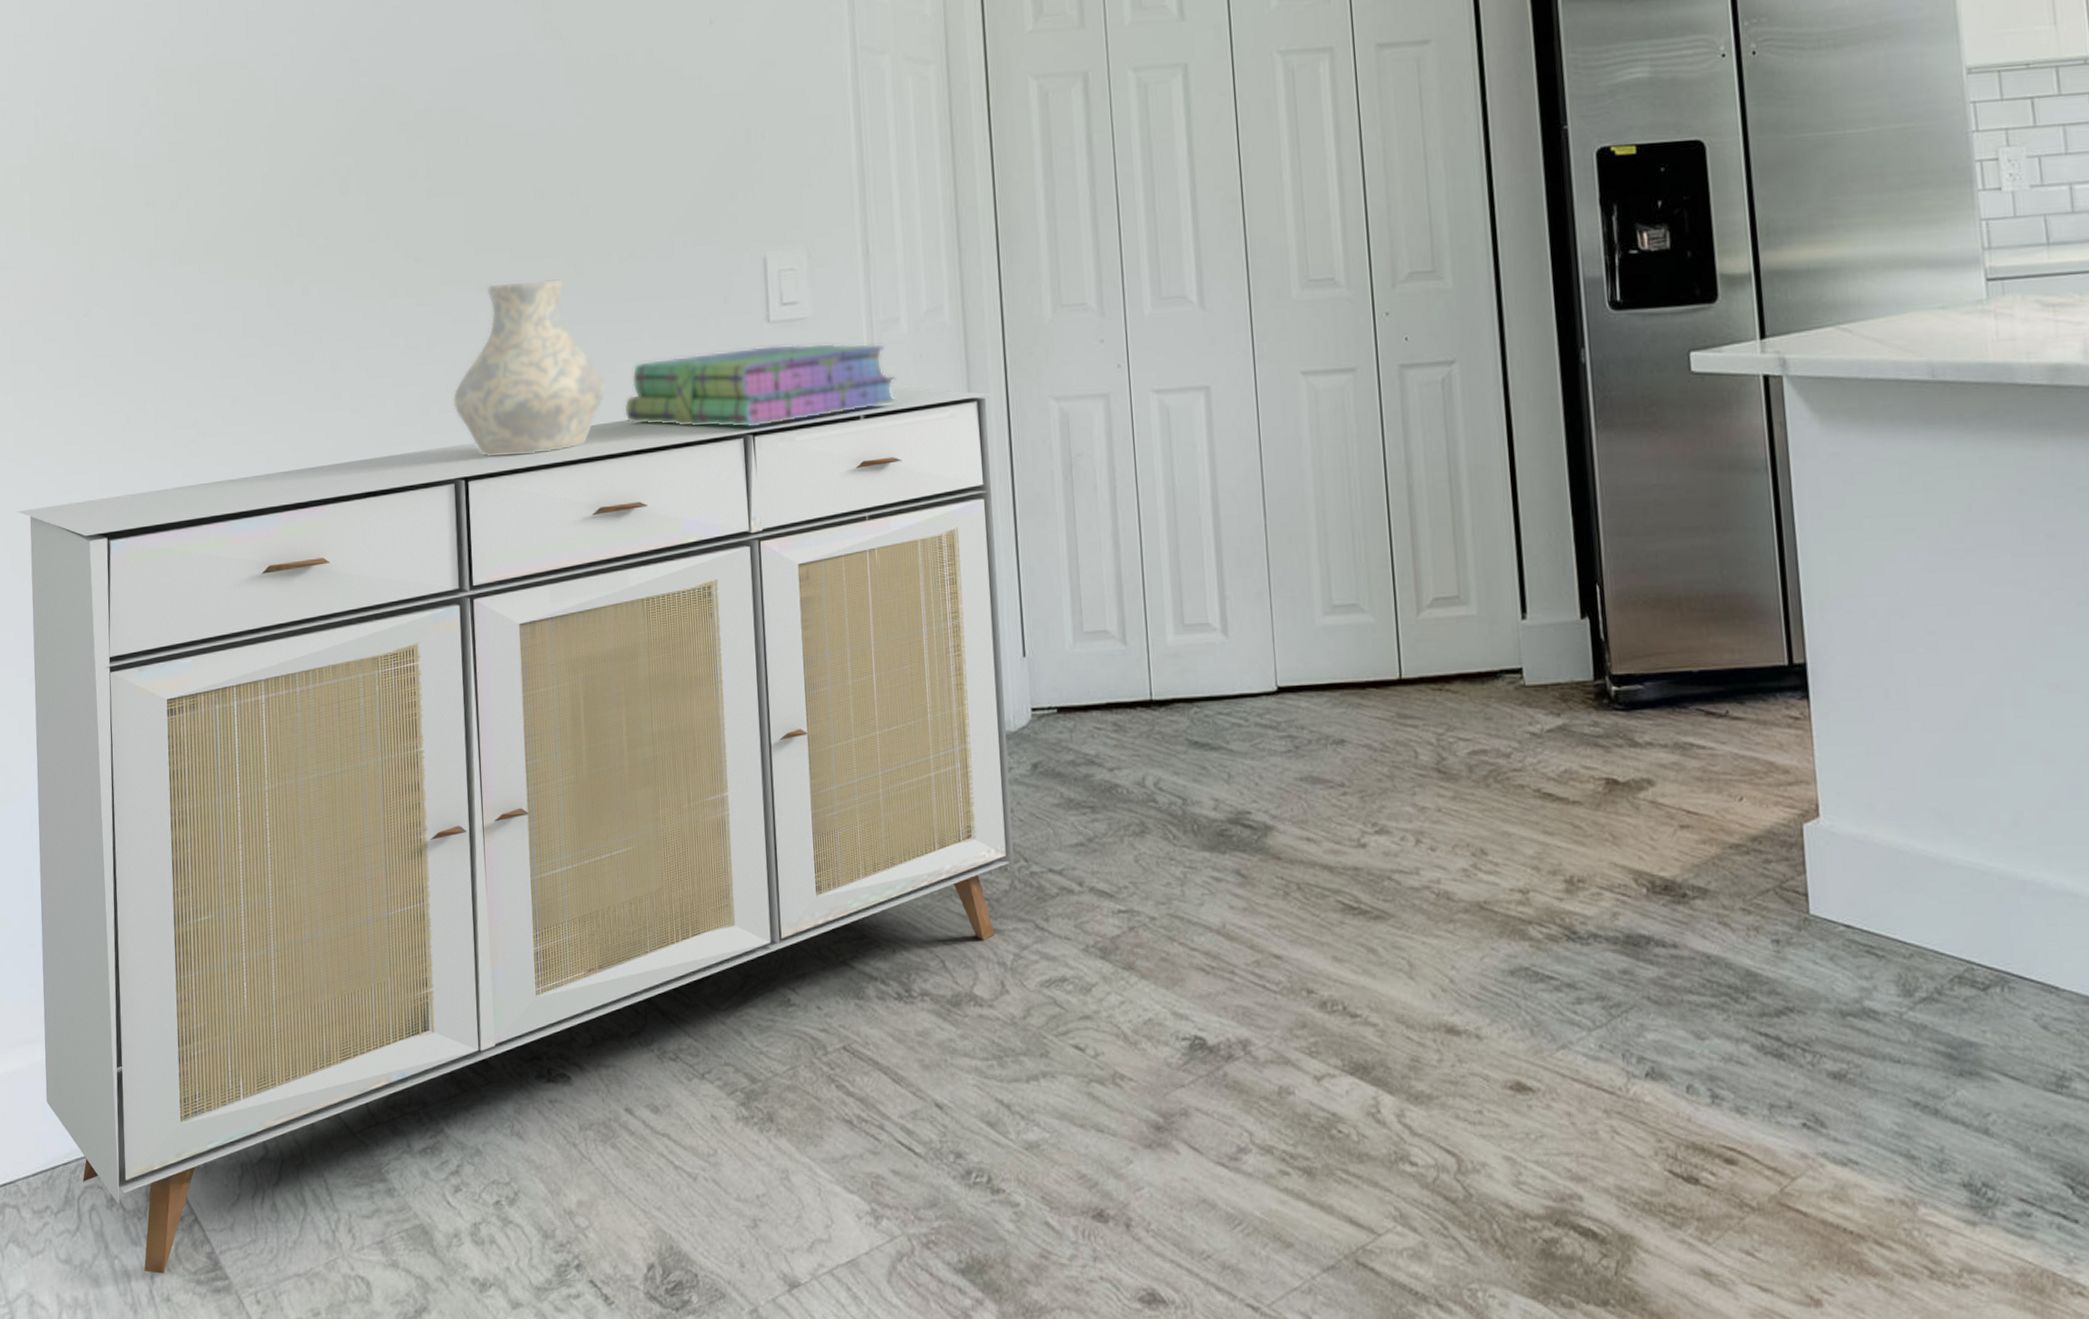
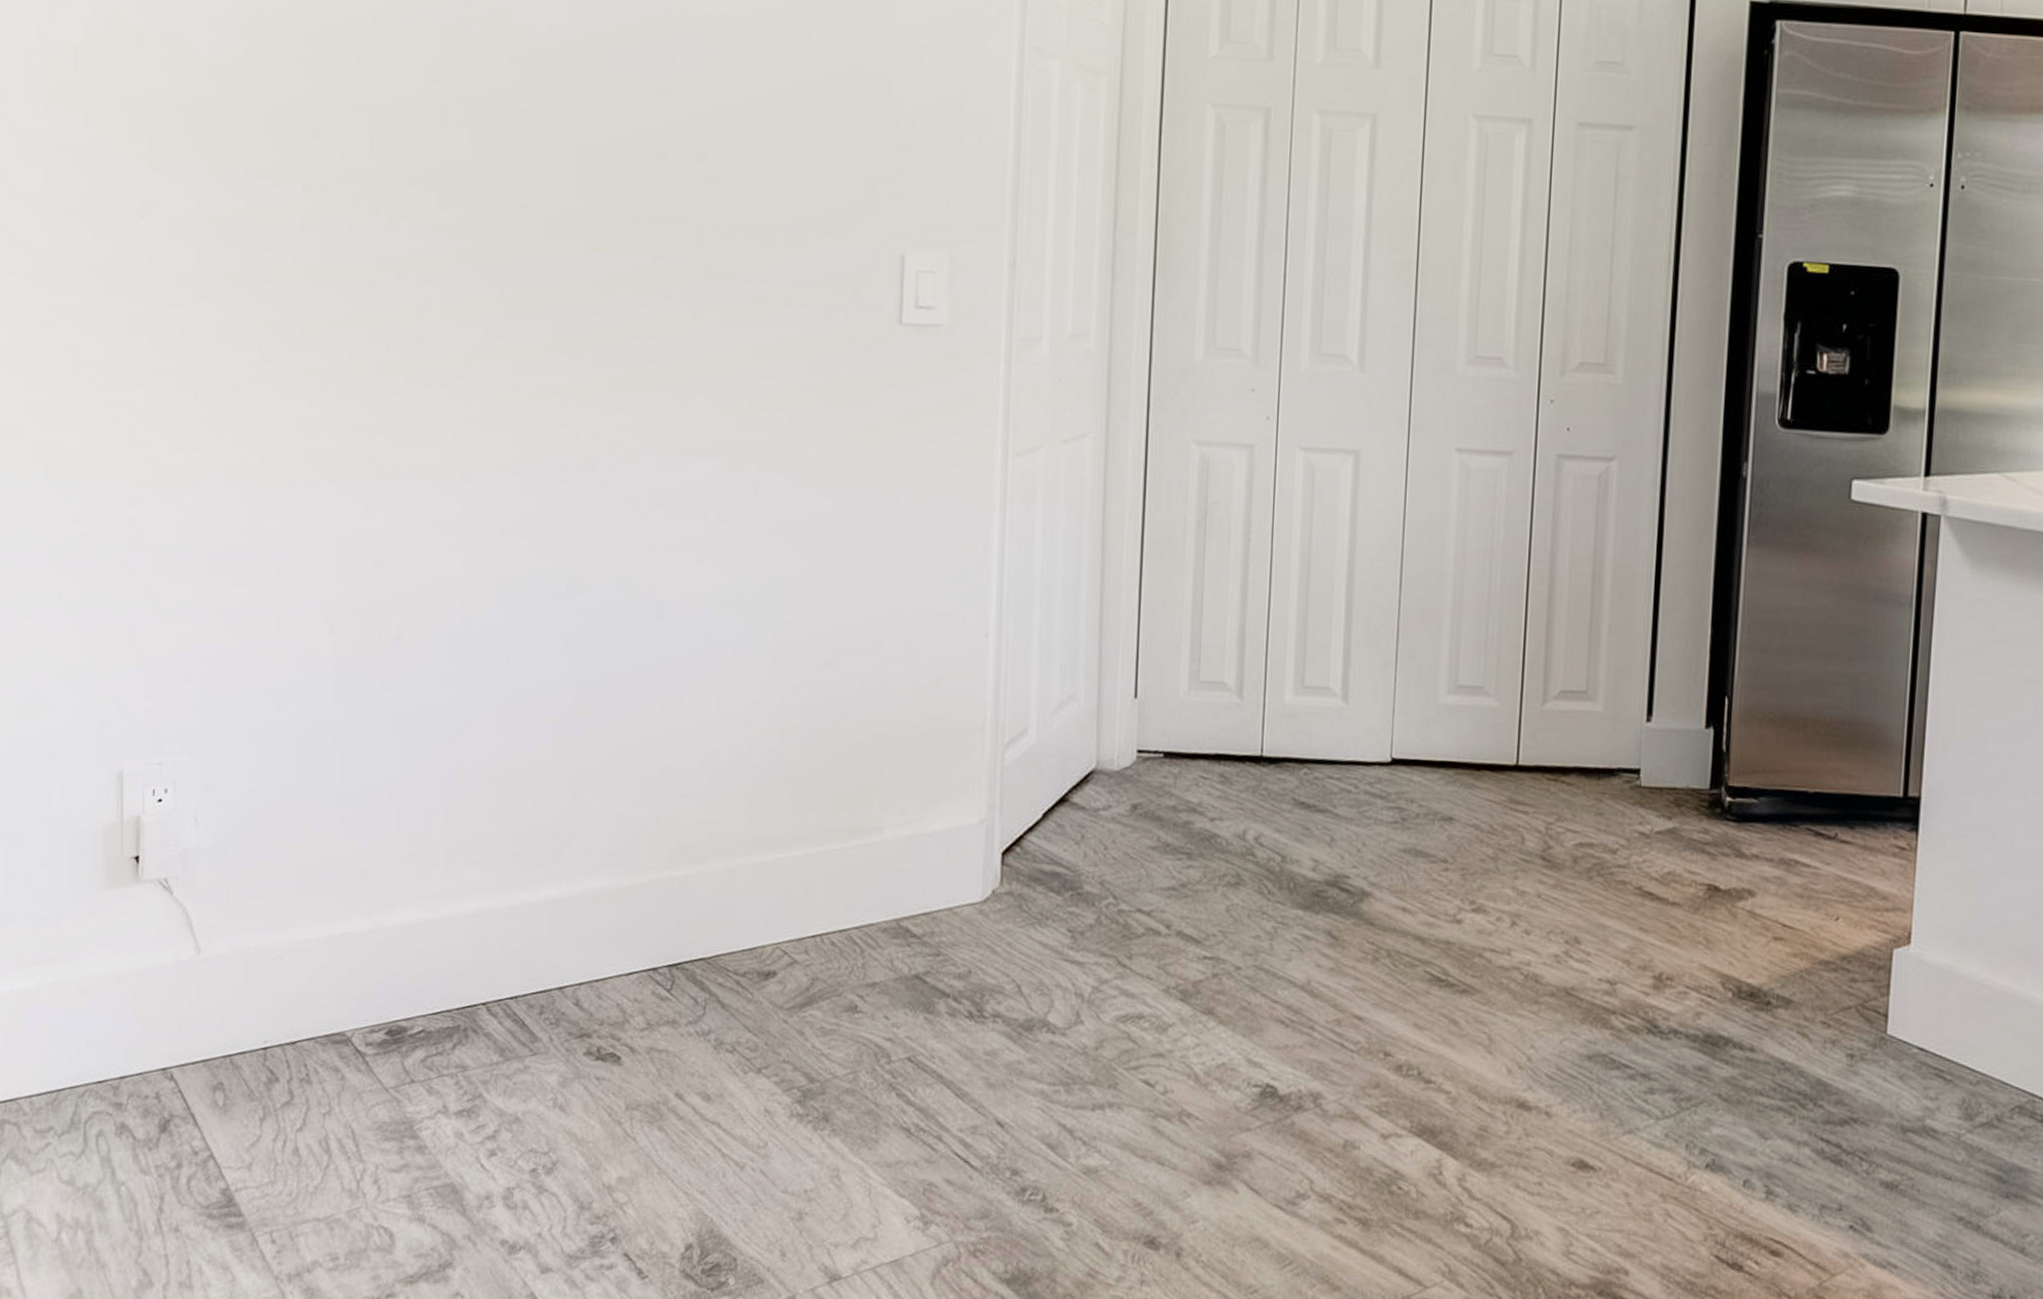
sideboard: present [17,386,1015,1274] -> none [53,405,1131,1205]
vase: present [452,278,606,456] -> none [549,243,718,428]
stack of books: present [624,343,897,426] -> none [736,347,1031,430]

